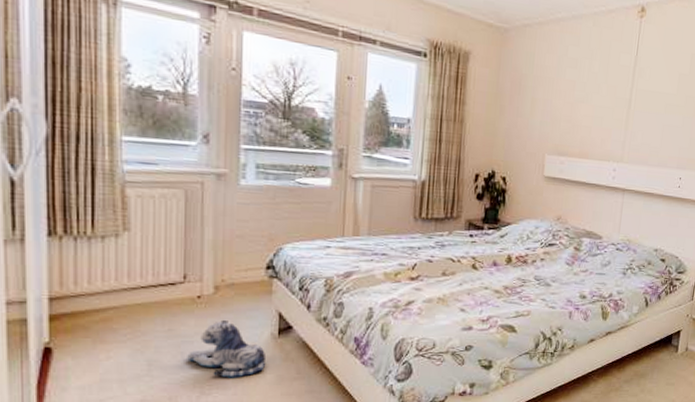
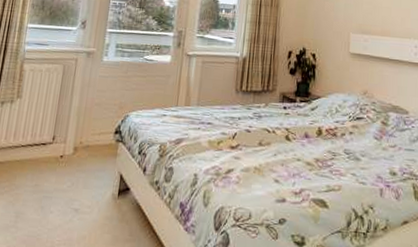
plush toy: present [187,319,267,378] -> none [45,178,107,236]

